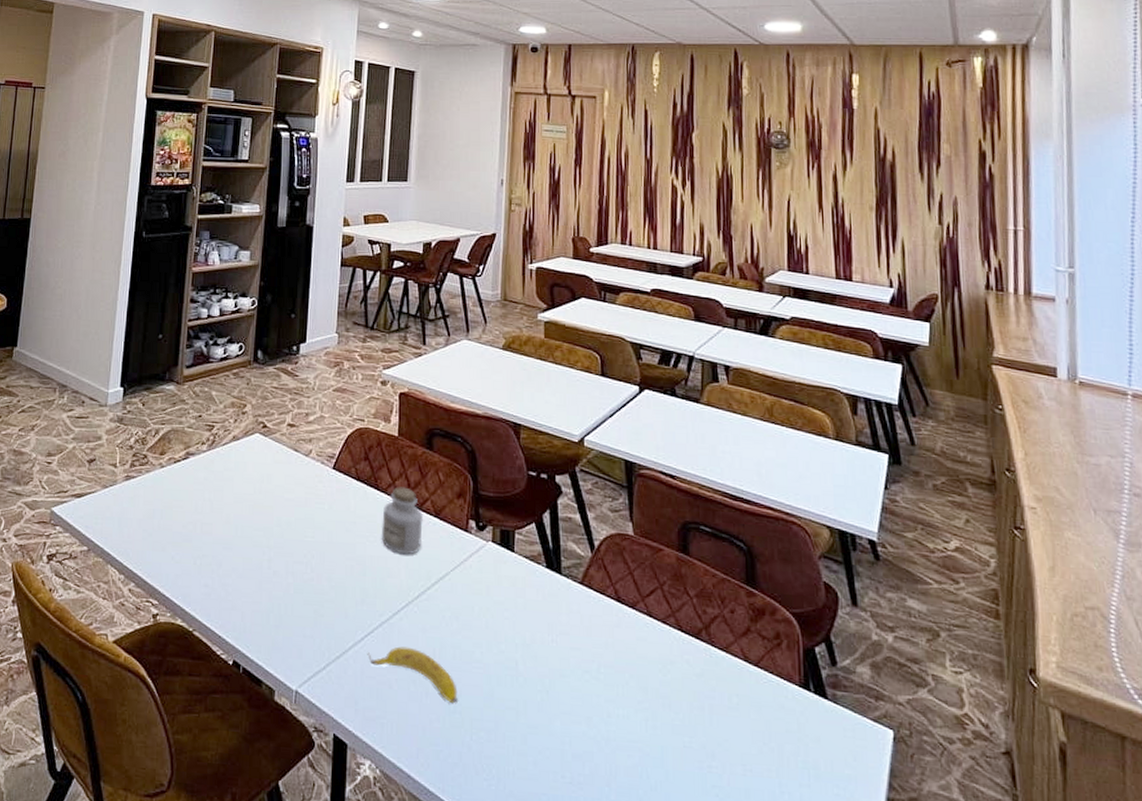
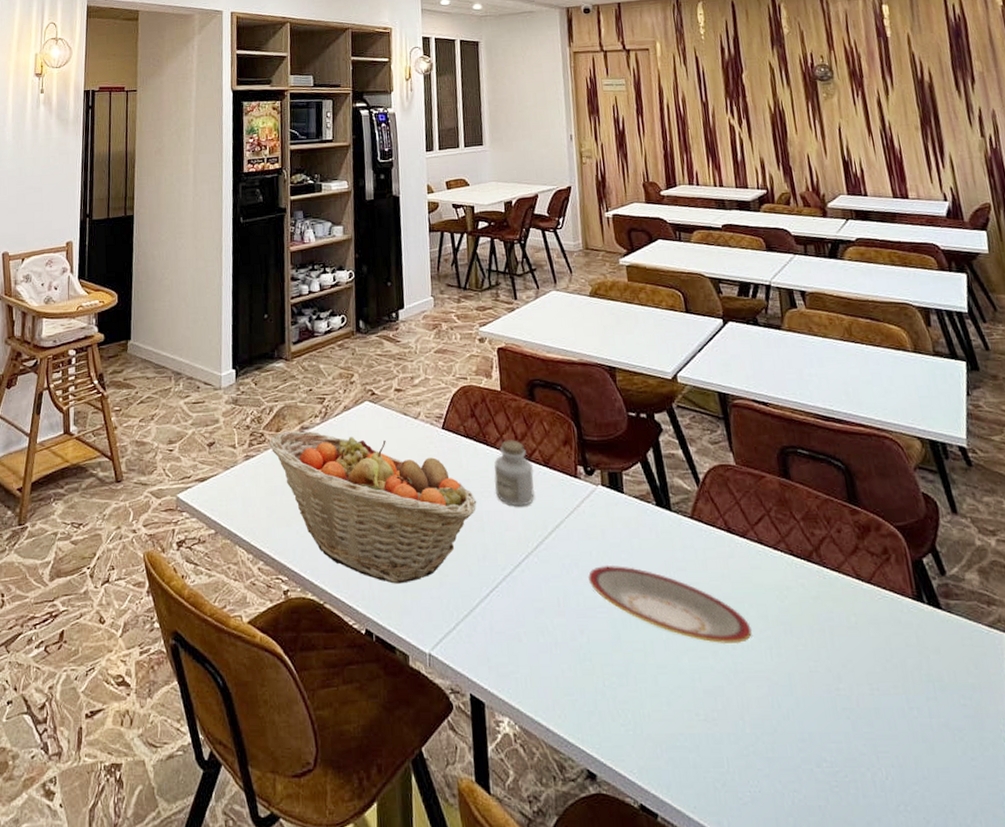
fruit basket: none [152,455,361,619] -> present [269,430,477,584]
banana: present [367,646,458,704] -> none [494,599,586,651]
plate: none [467,621,629,713] -> present [587,565,752,644]

